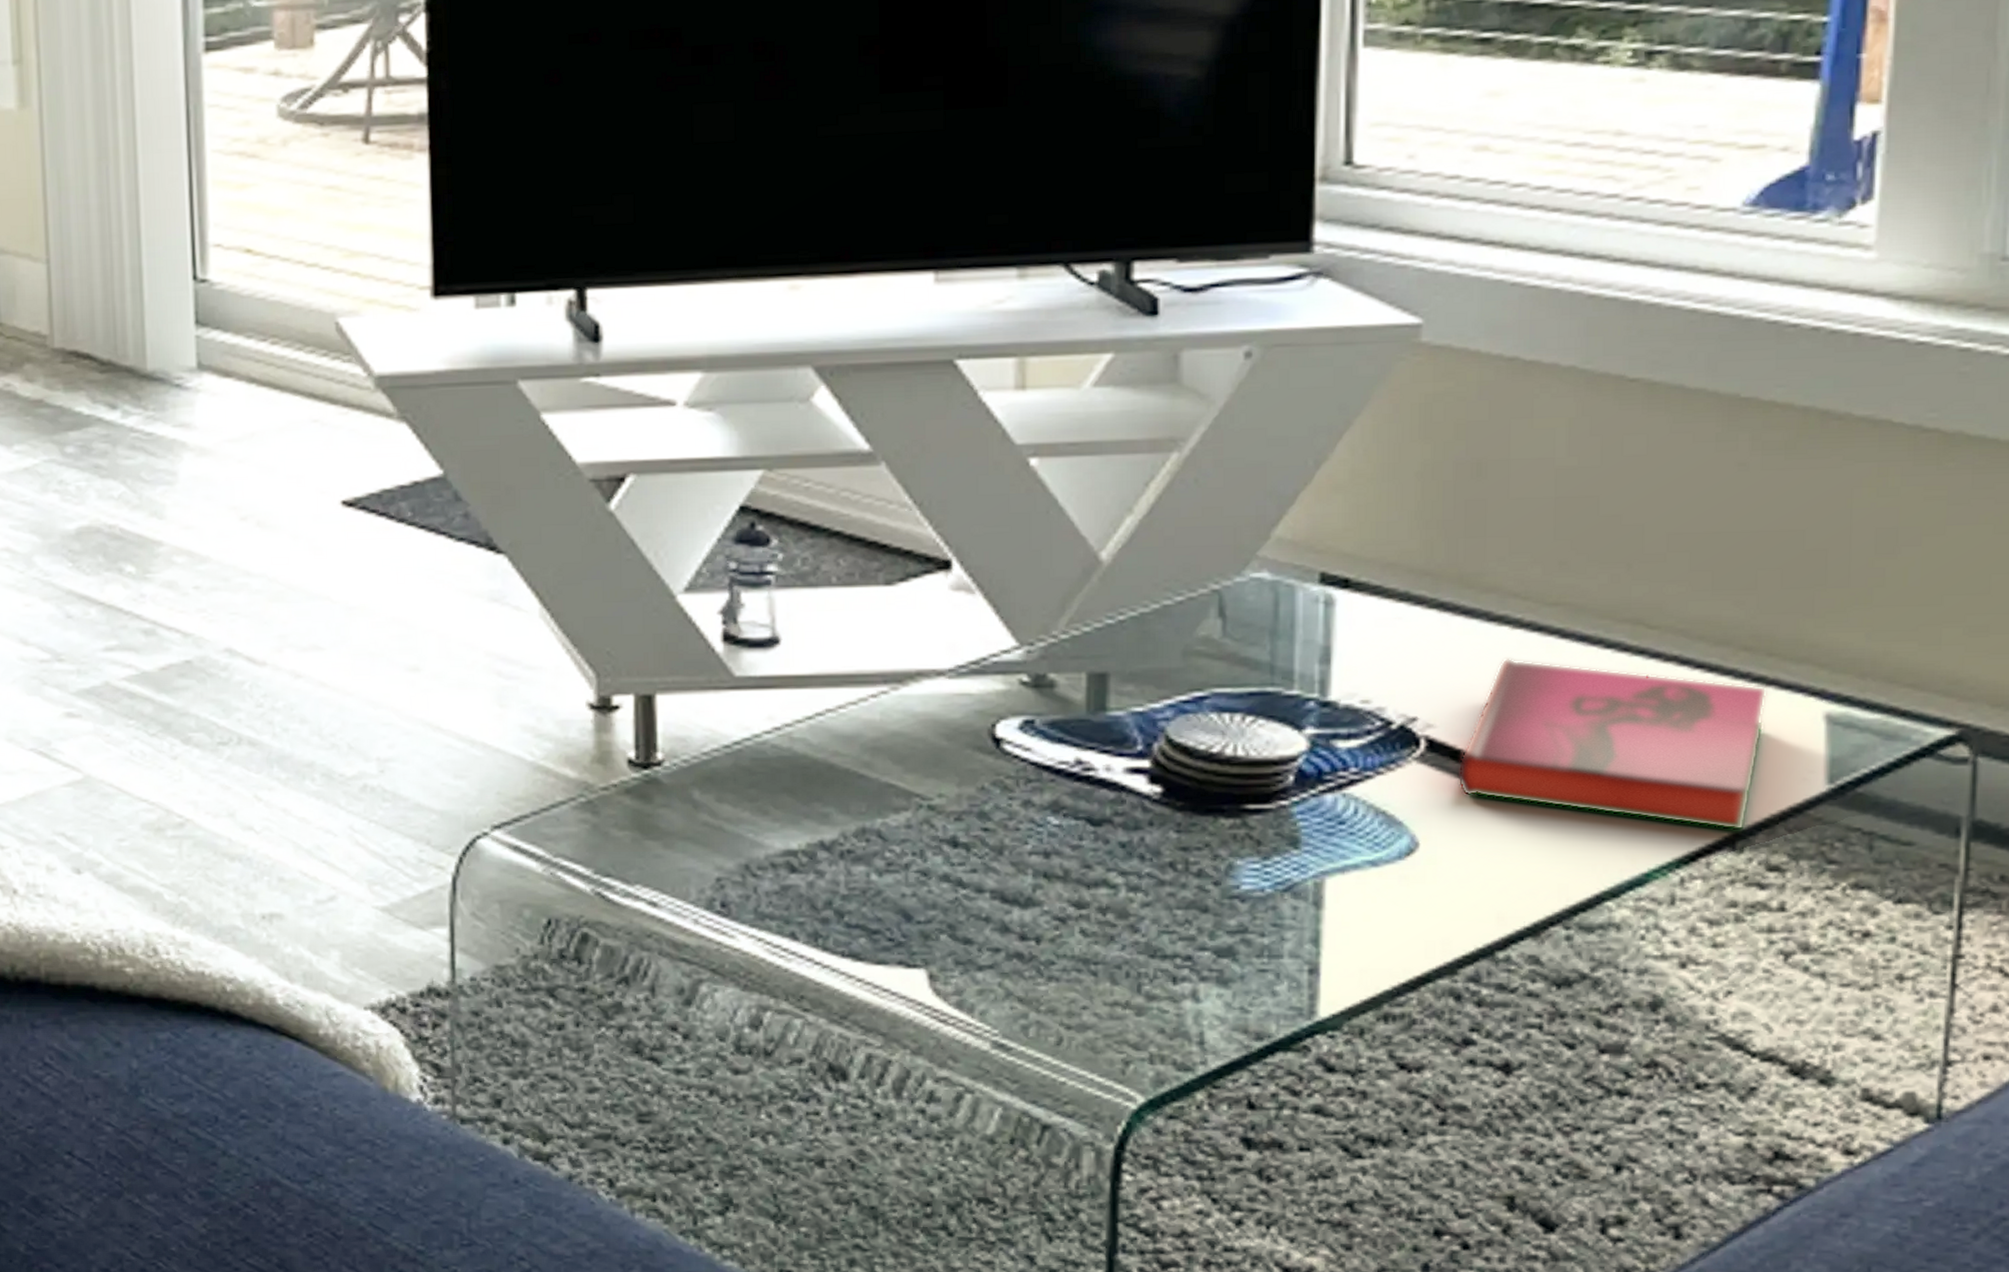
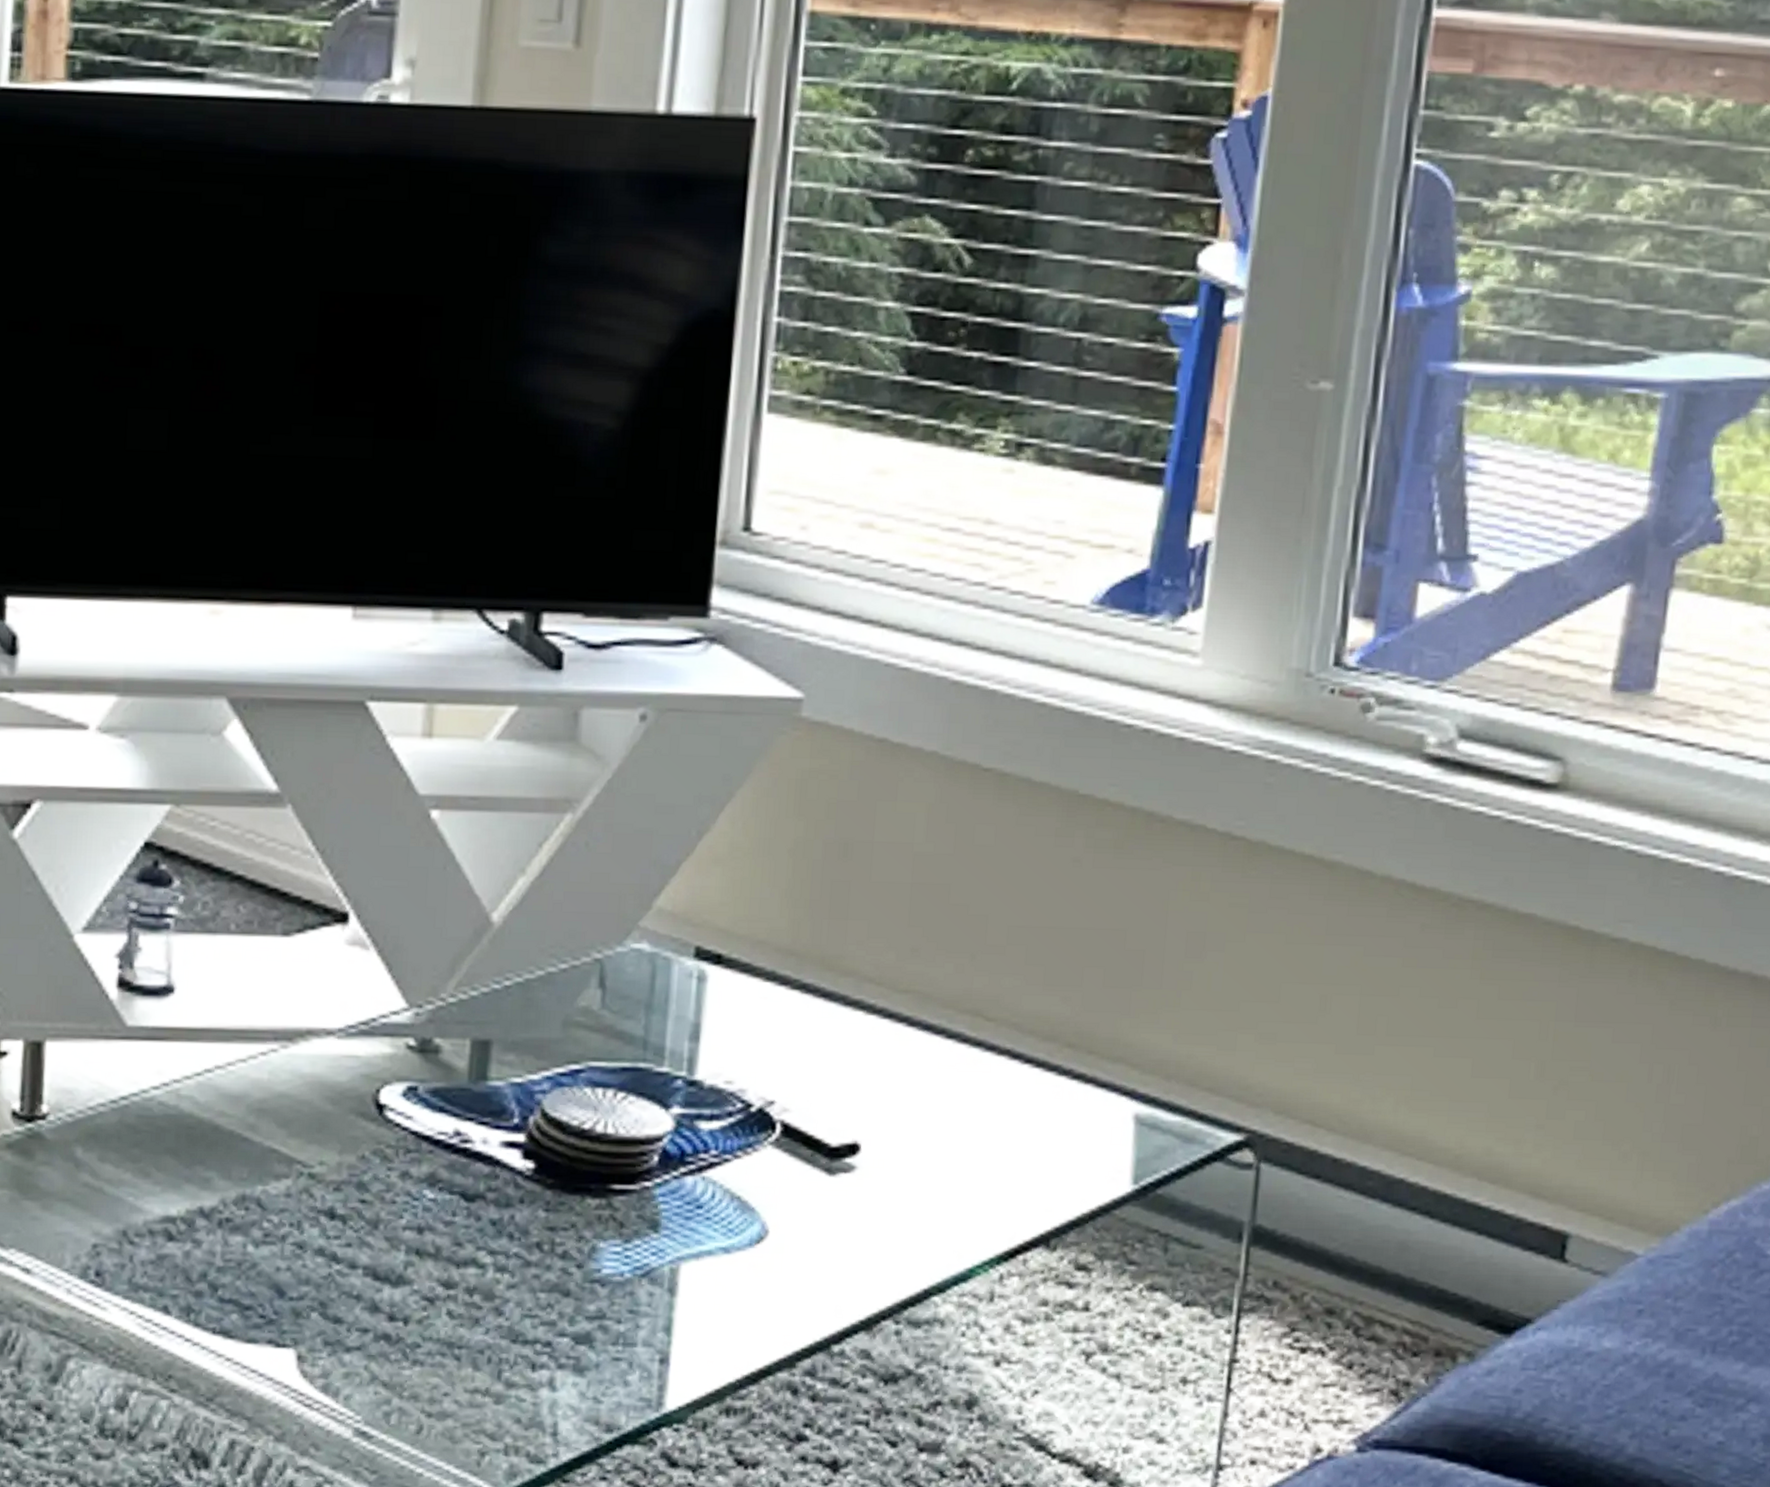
hardback book: present [1457,658,1767,831] -> none [807,1043,1086,1229]

